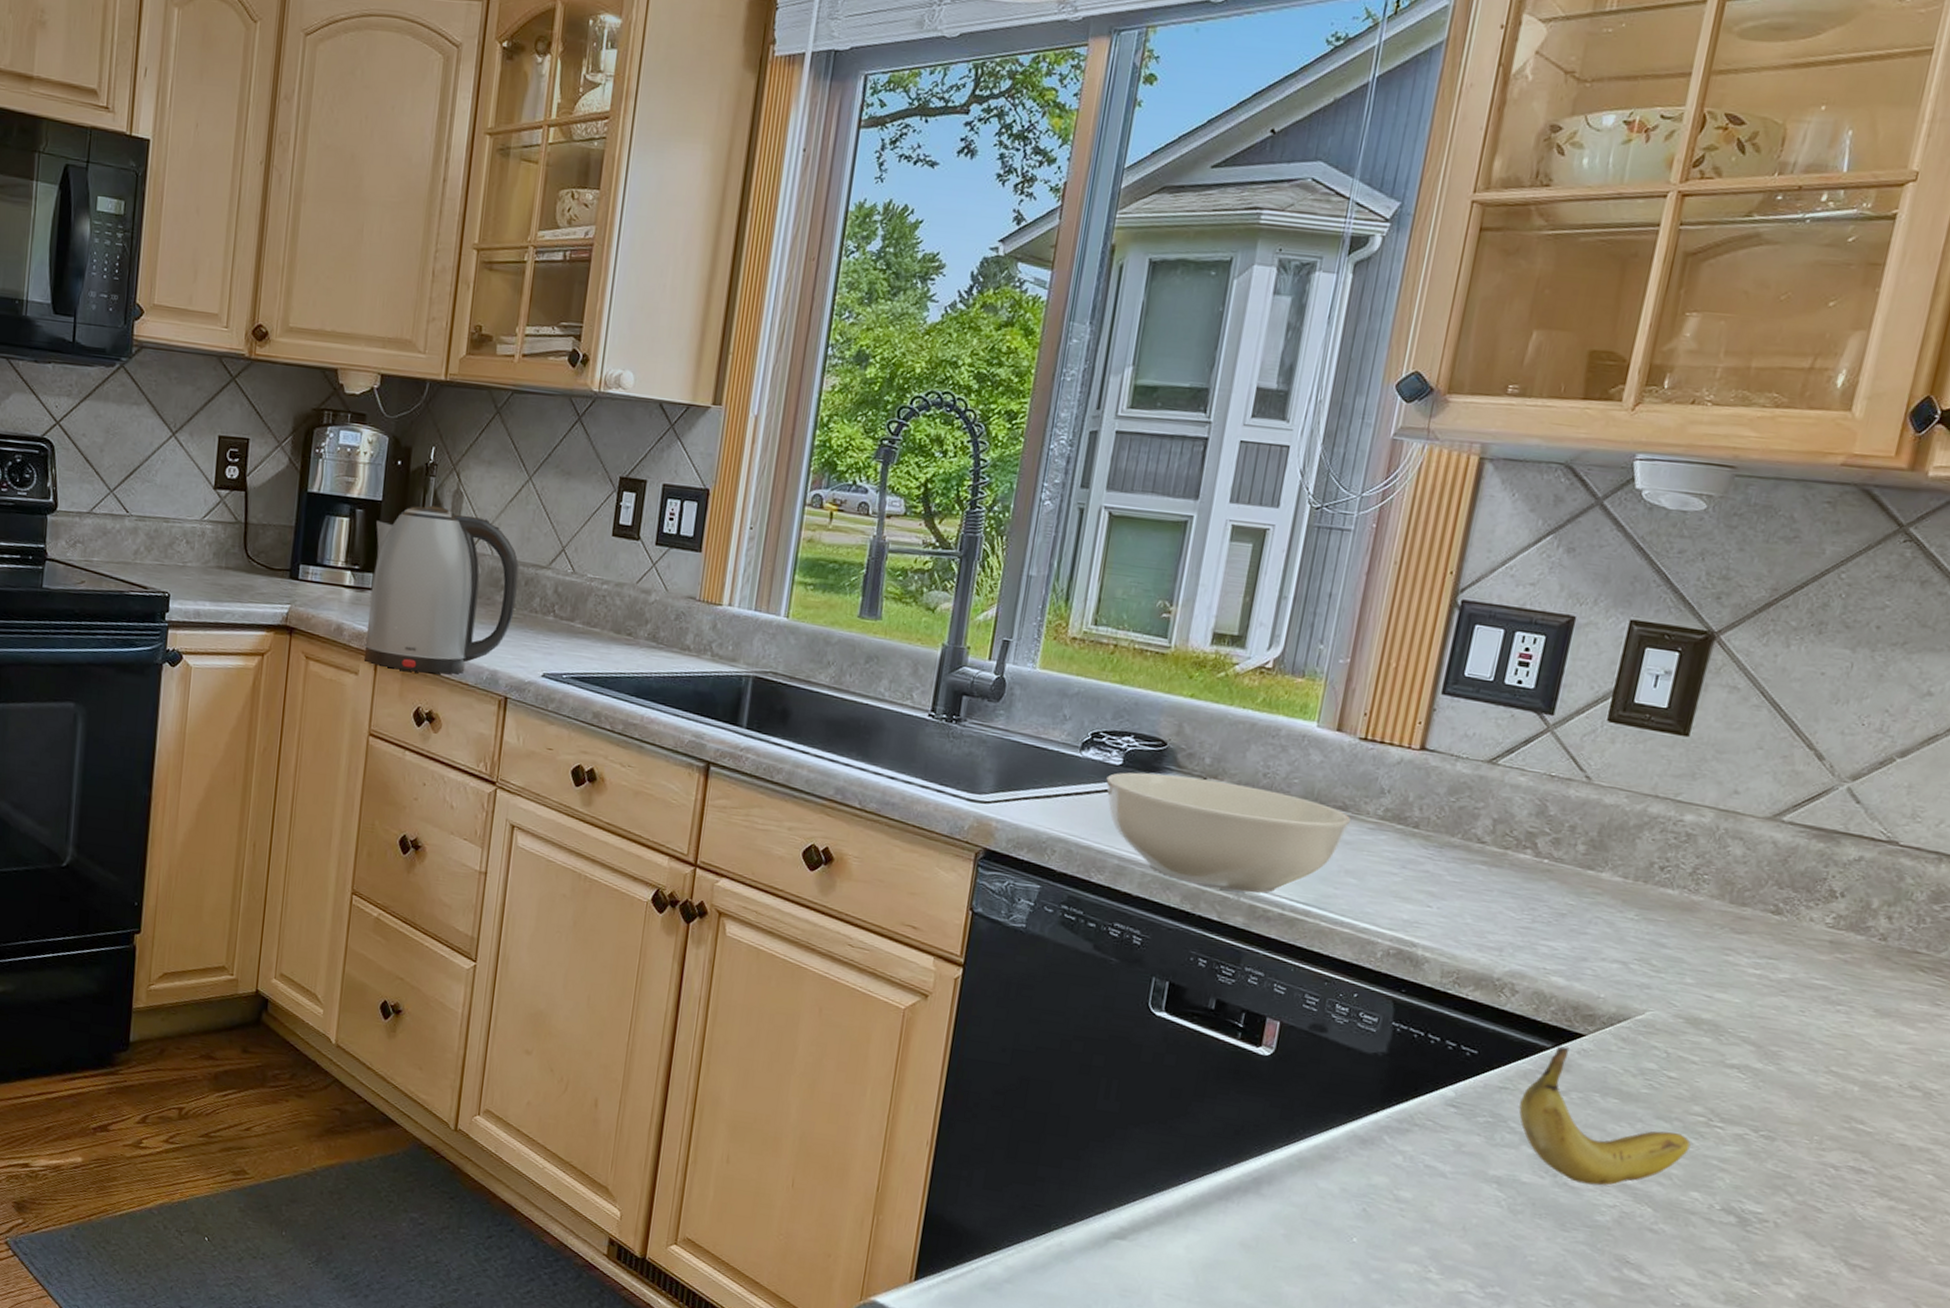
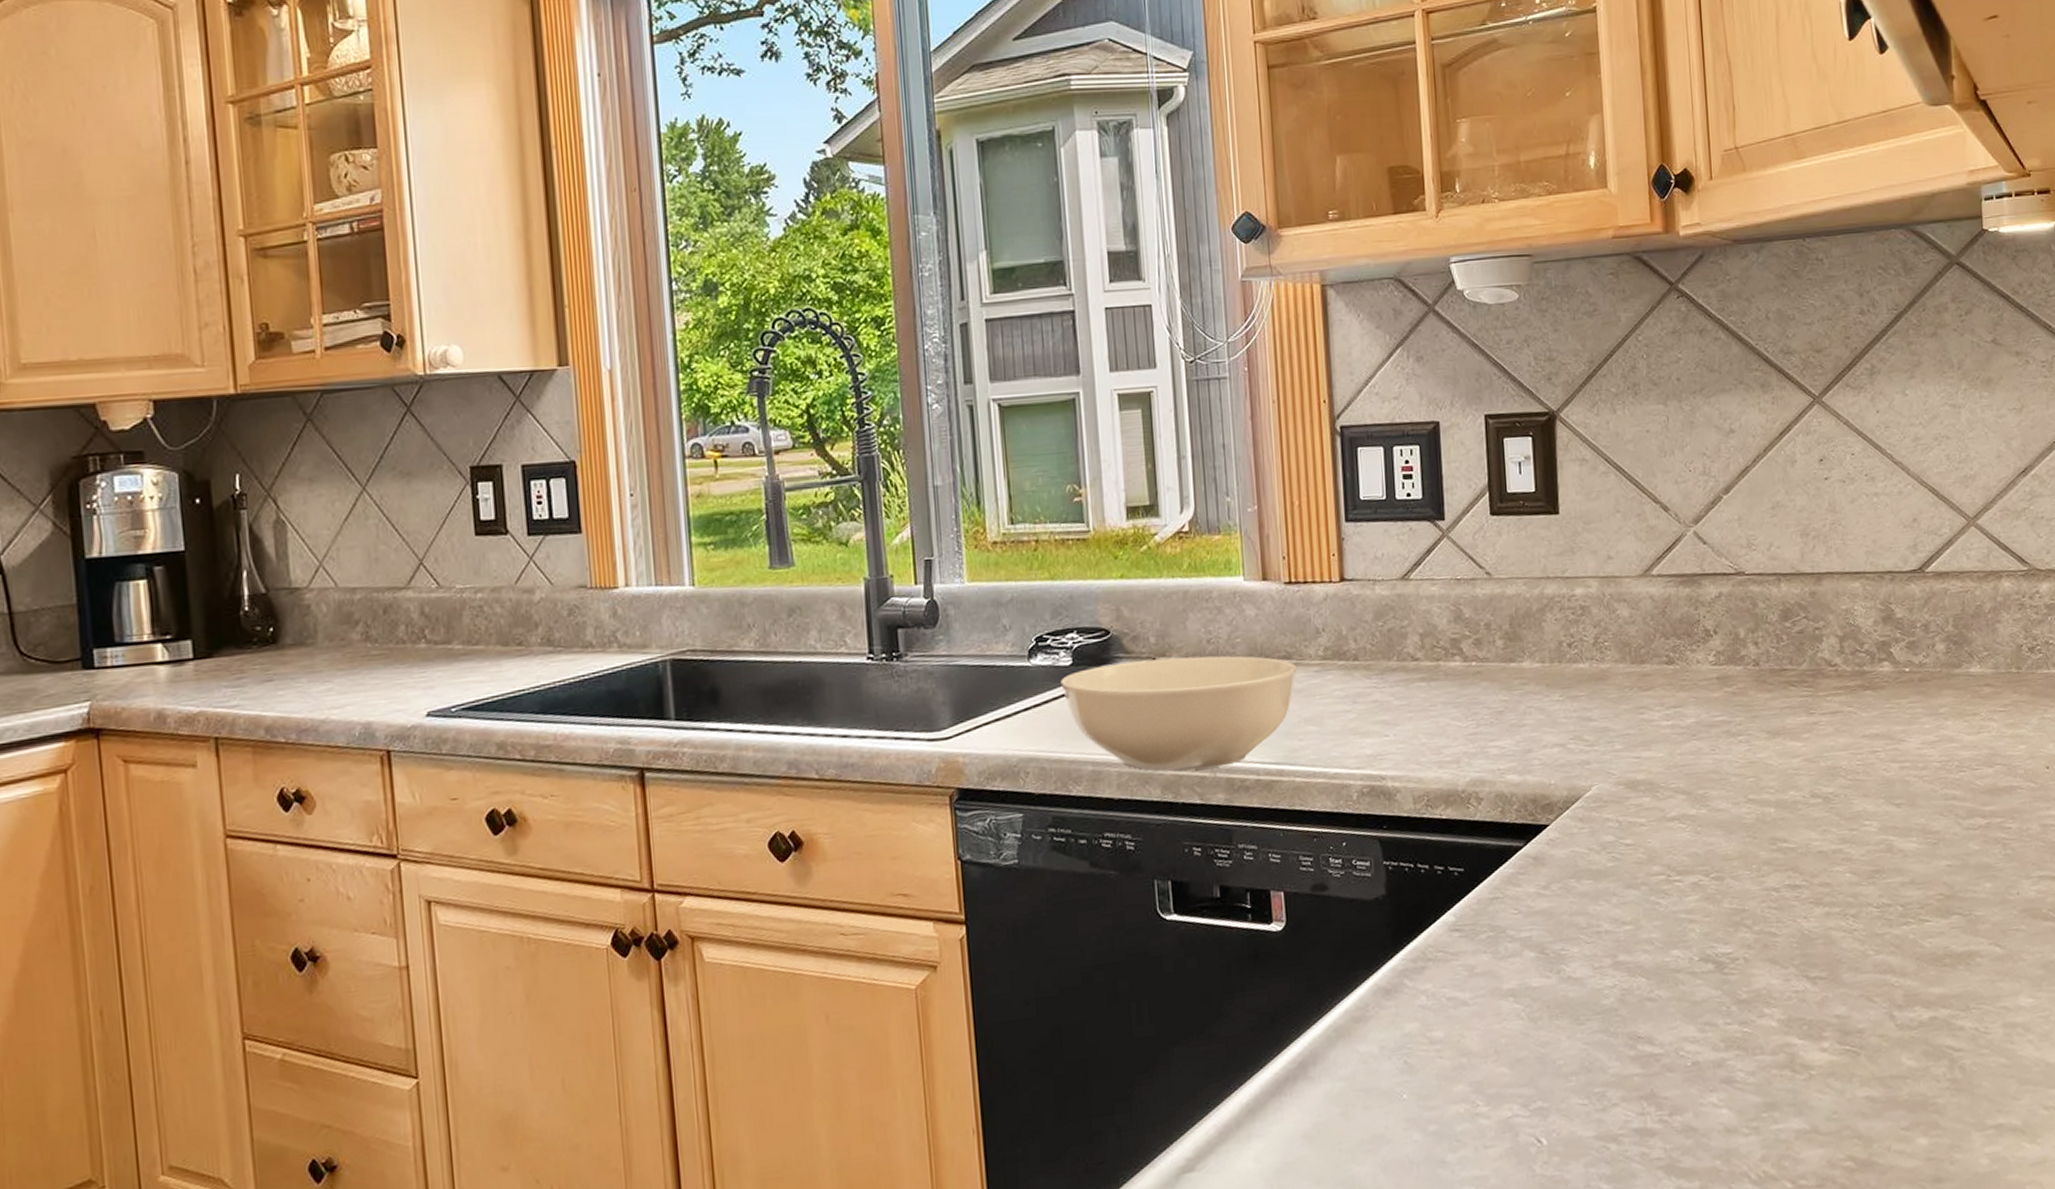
kettle: present [363,505,520,674] -> none [183,542,378,751]
fruit: present [1518,1046,1691,1185] -> none [1512,841,1660,973]

